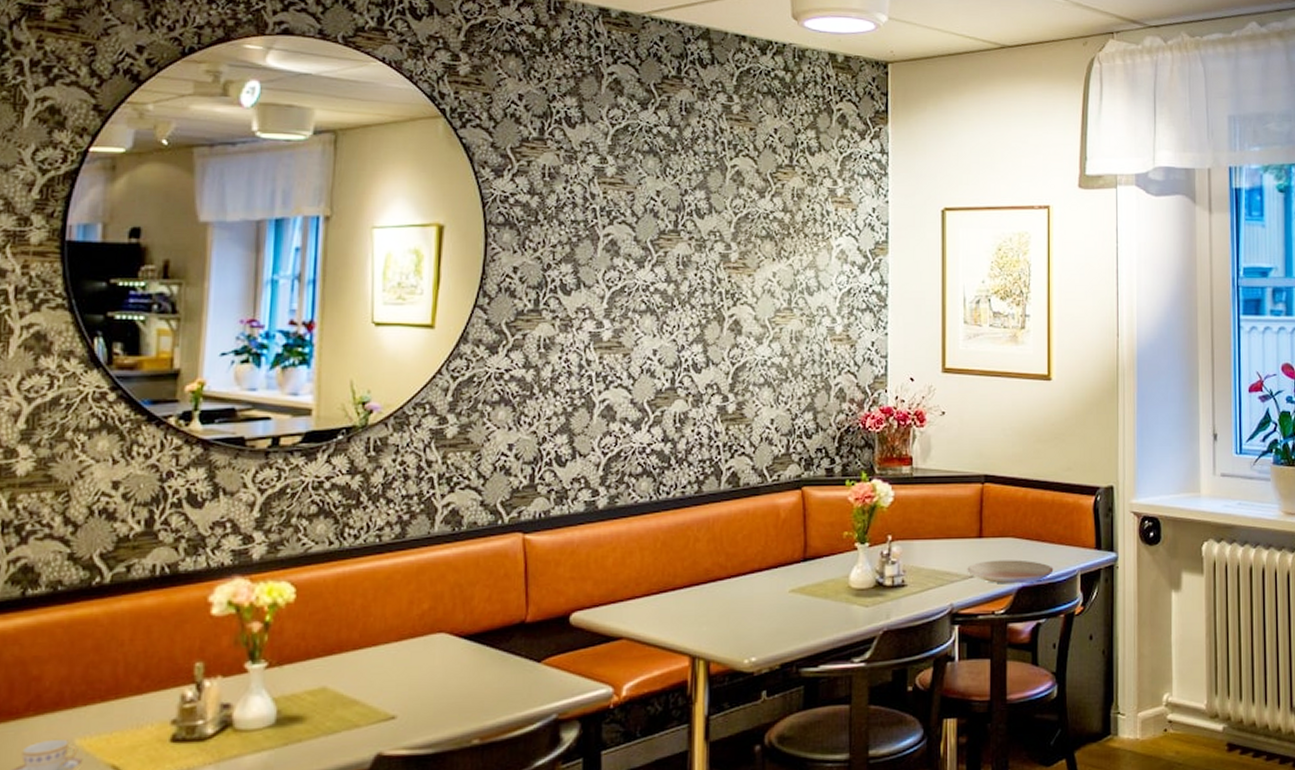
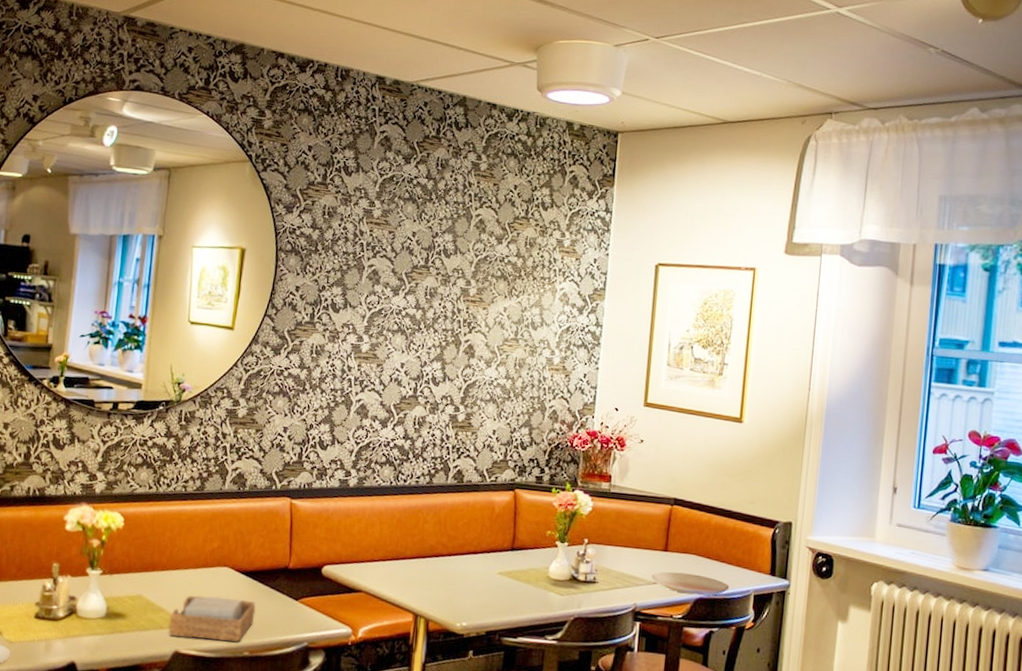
napkin holder: none [366,671,486,735] -> present [168,595,257,643]

